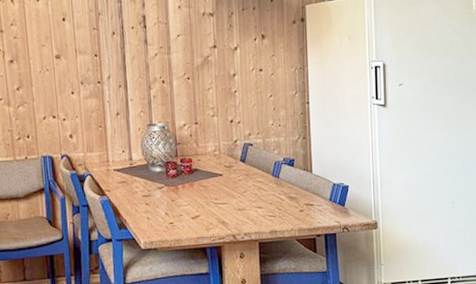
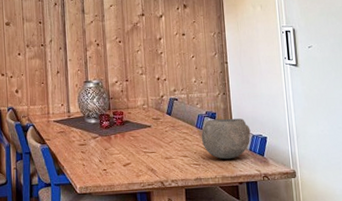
bowl: none [277,165,332,211] -> present [201,118,251,160]

